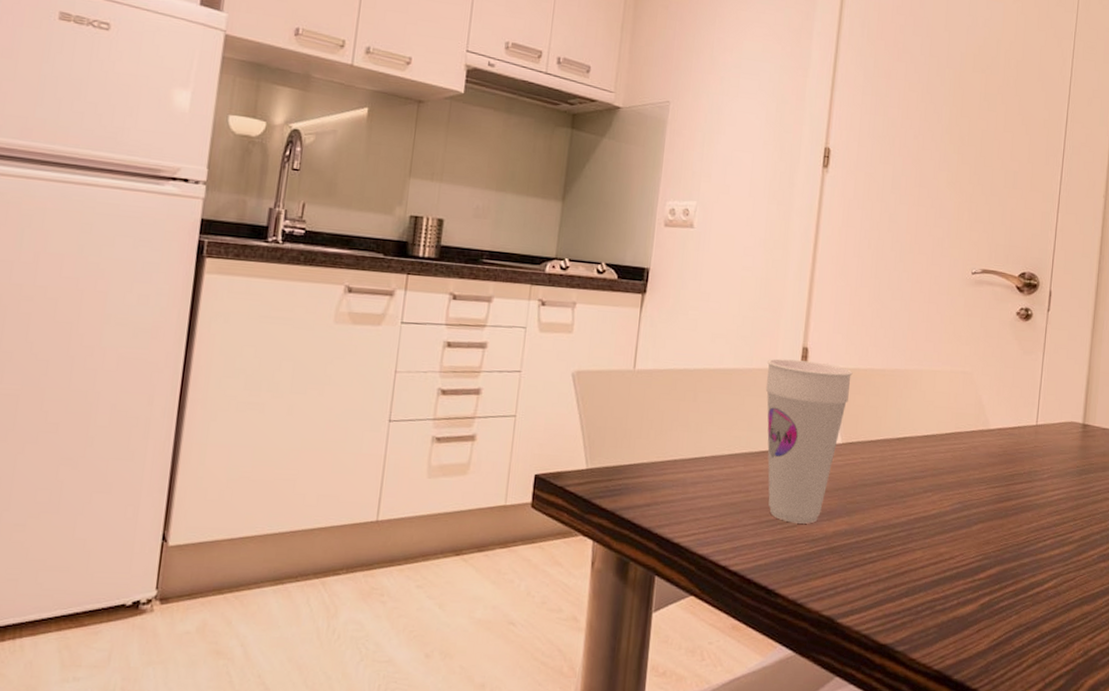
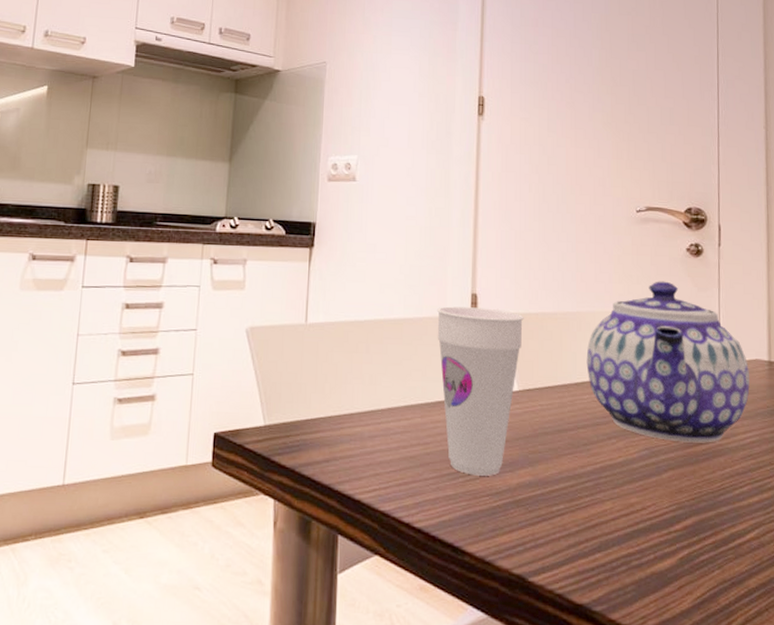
teapot: none [909,342,1064,499] -> present [586,281,750,443]

